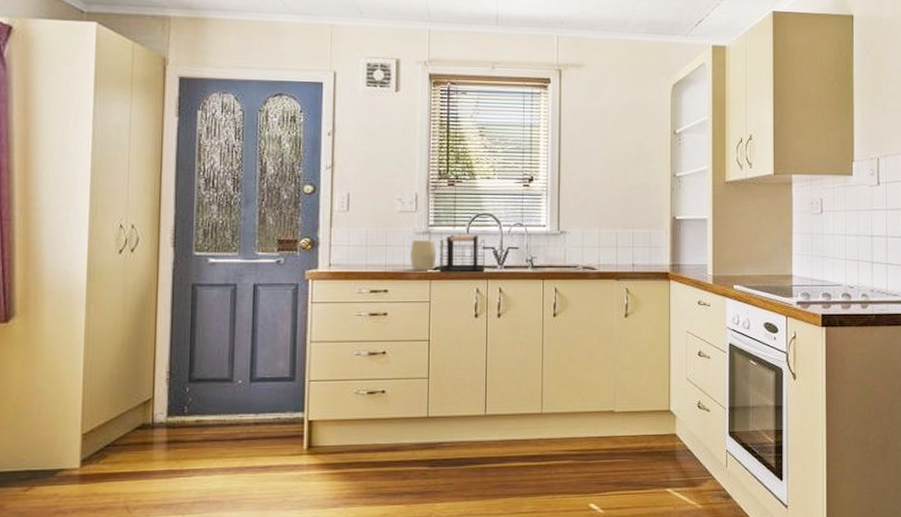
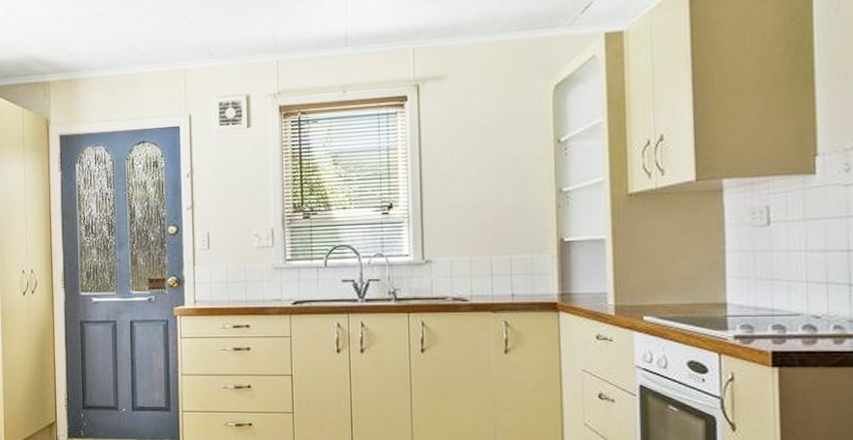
soap dispenser: present [410,230,437,271] -> none [269,265,295,306]
dish rack: present [439,234,486,274] -> none [297,267,346,308]

